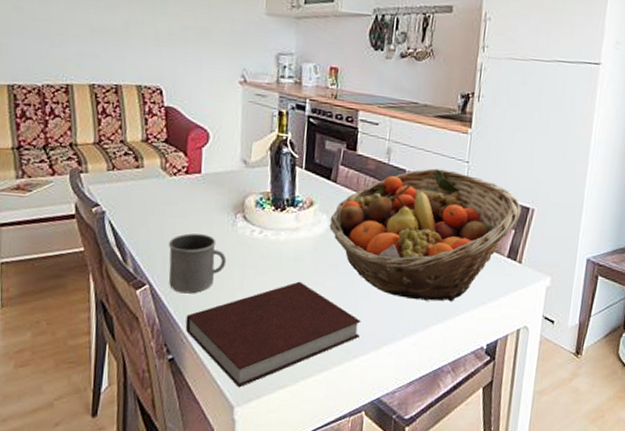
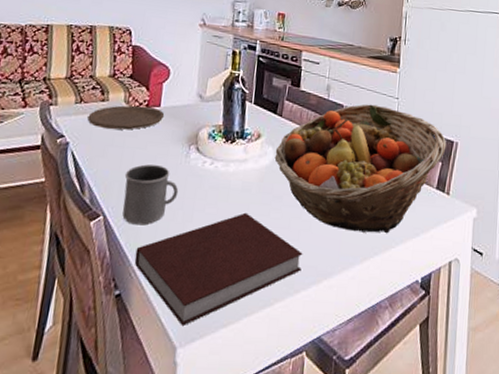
plate: none [122,172,207,198] -> present [87,105,165,130]

